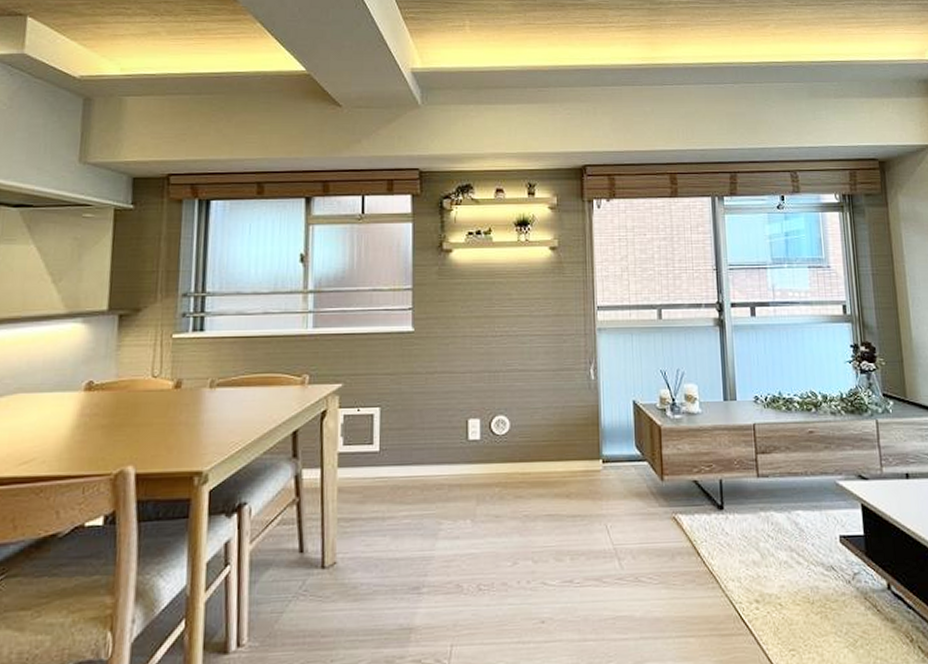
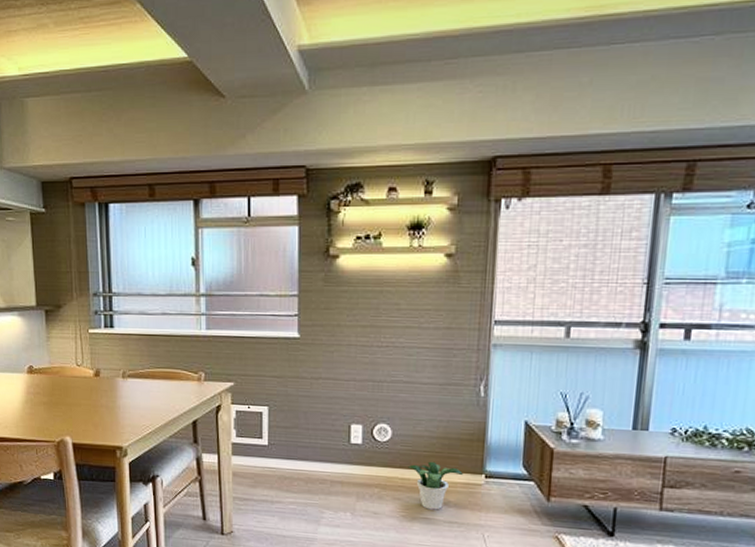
potted plant: none [528,451,581,505] -> present [408,461,463,510]

